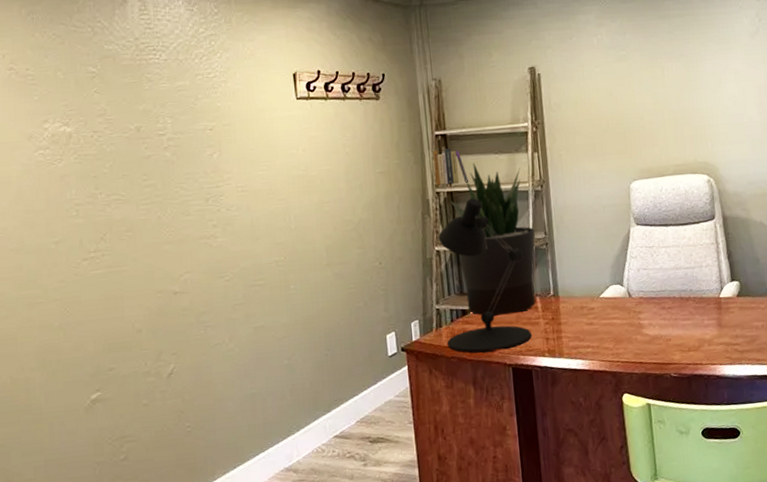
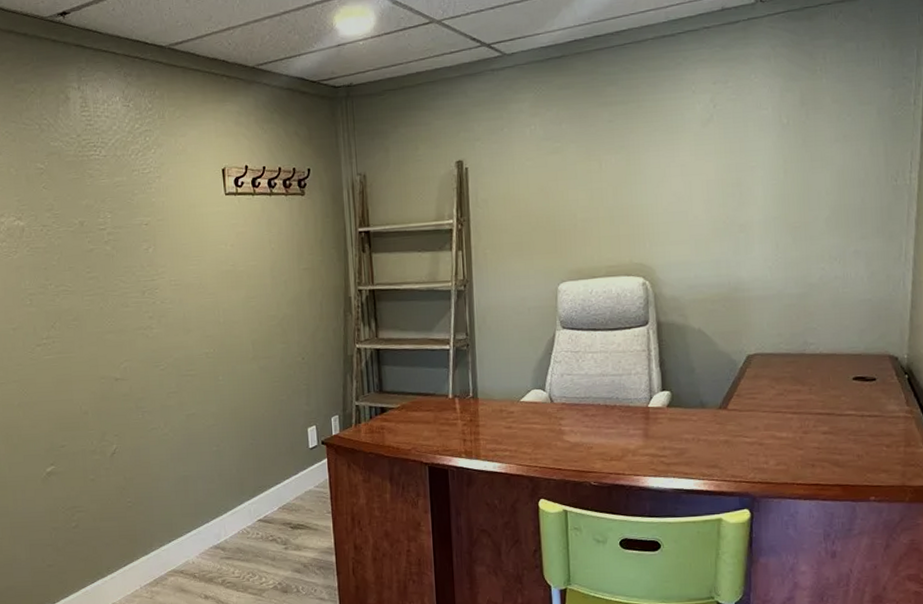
books: present [433,148,468,185] -> none [356,245,390,283]
desk lamp: present [438,198,532,353] -> none [359,297,449,450]
planter: present [450,163,536,316] -> none [371,261,456,415]

